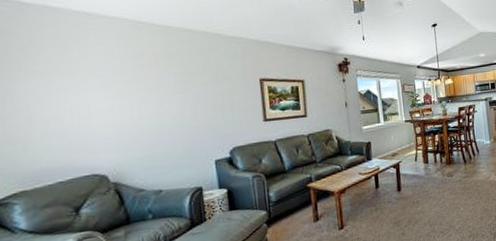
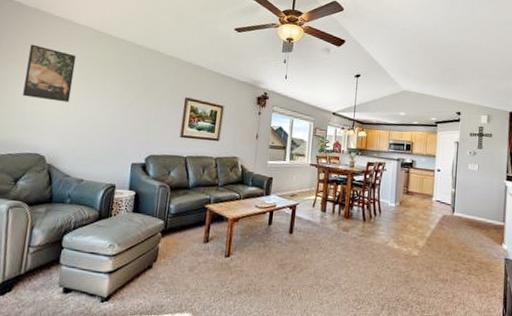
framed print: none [50,49,121,113] -> present [23,44,76,102]

